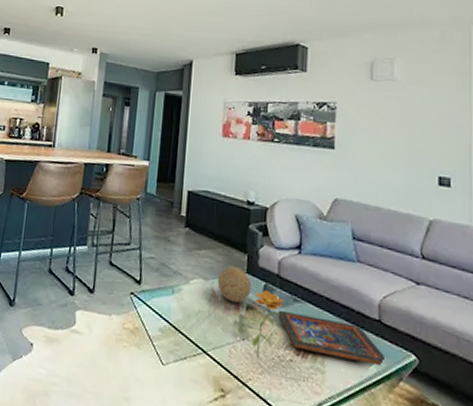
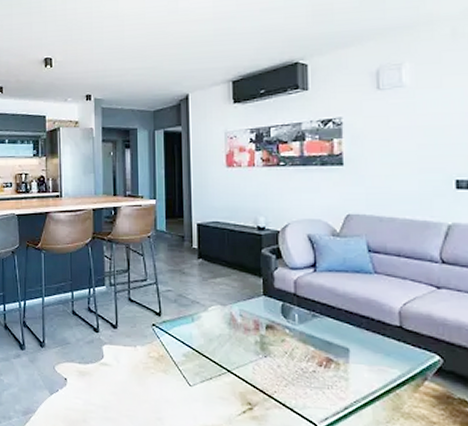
decorative ball: present [217,266,252,303] -> none [235,290,269,324]
flower: present [248,290,285,358] -> none [269,309,303,371]
religious icon: present [278,310,384,366] -> none [298,326,408,369]

